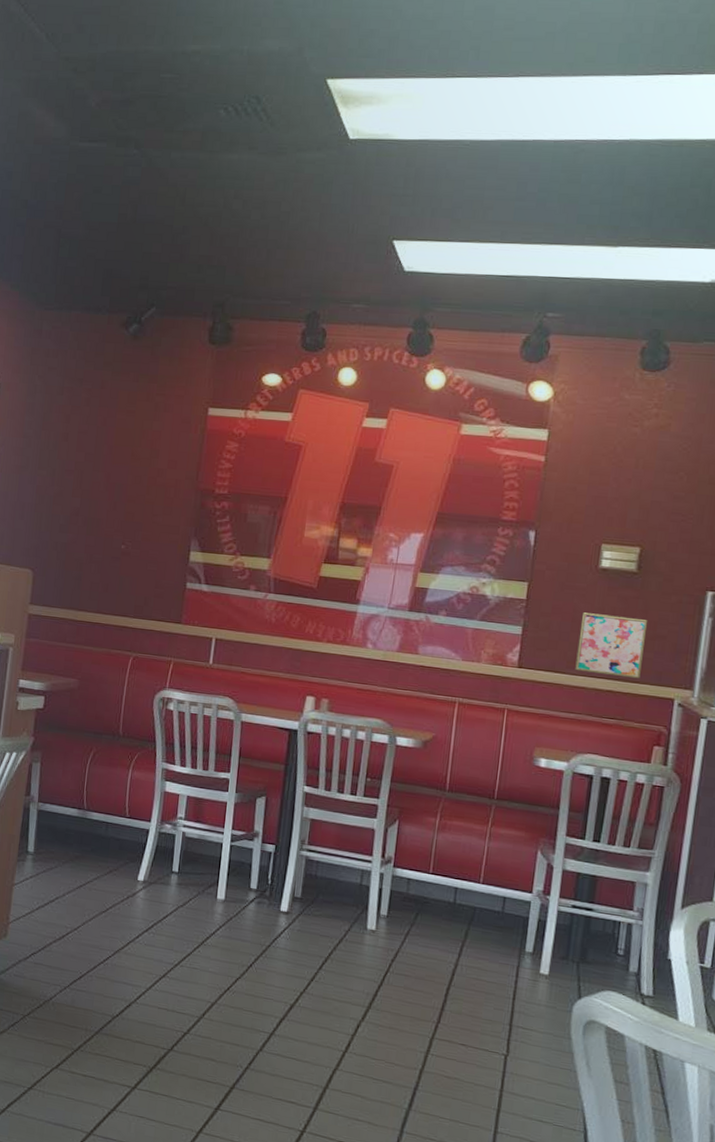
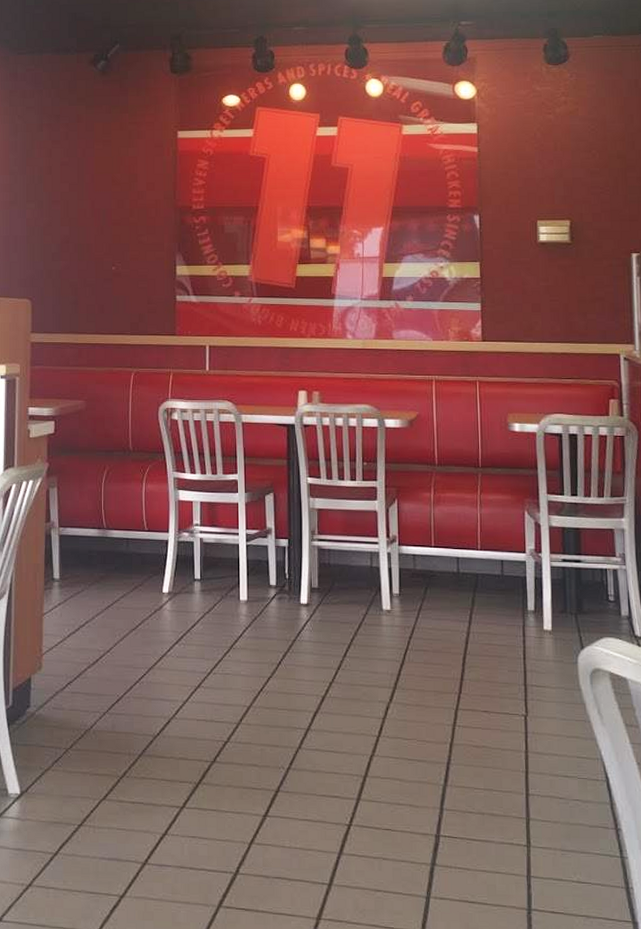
wall art: present [575,612,648,679] -> none [530,284,588,339]

